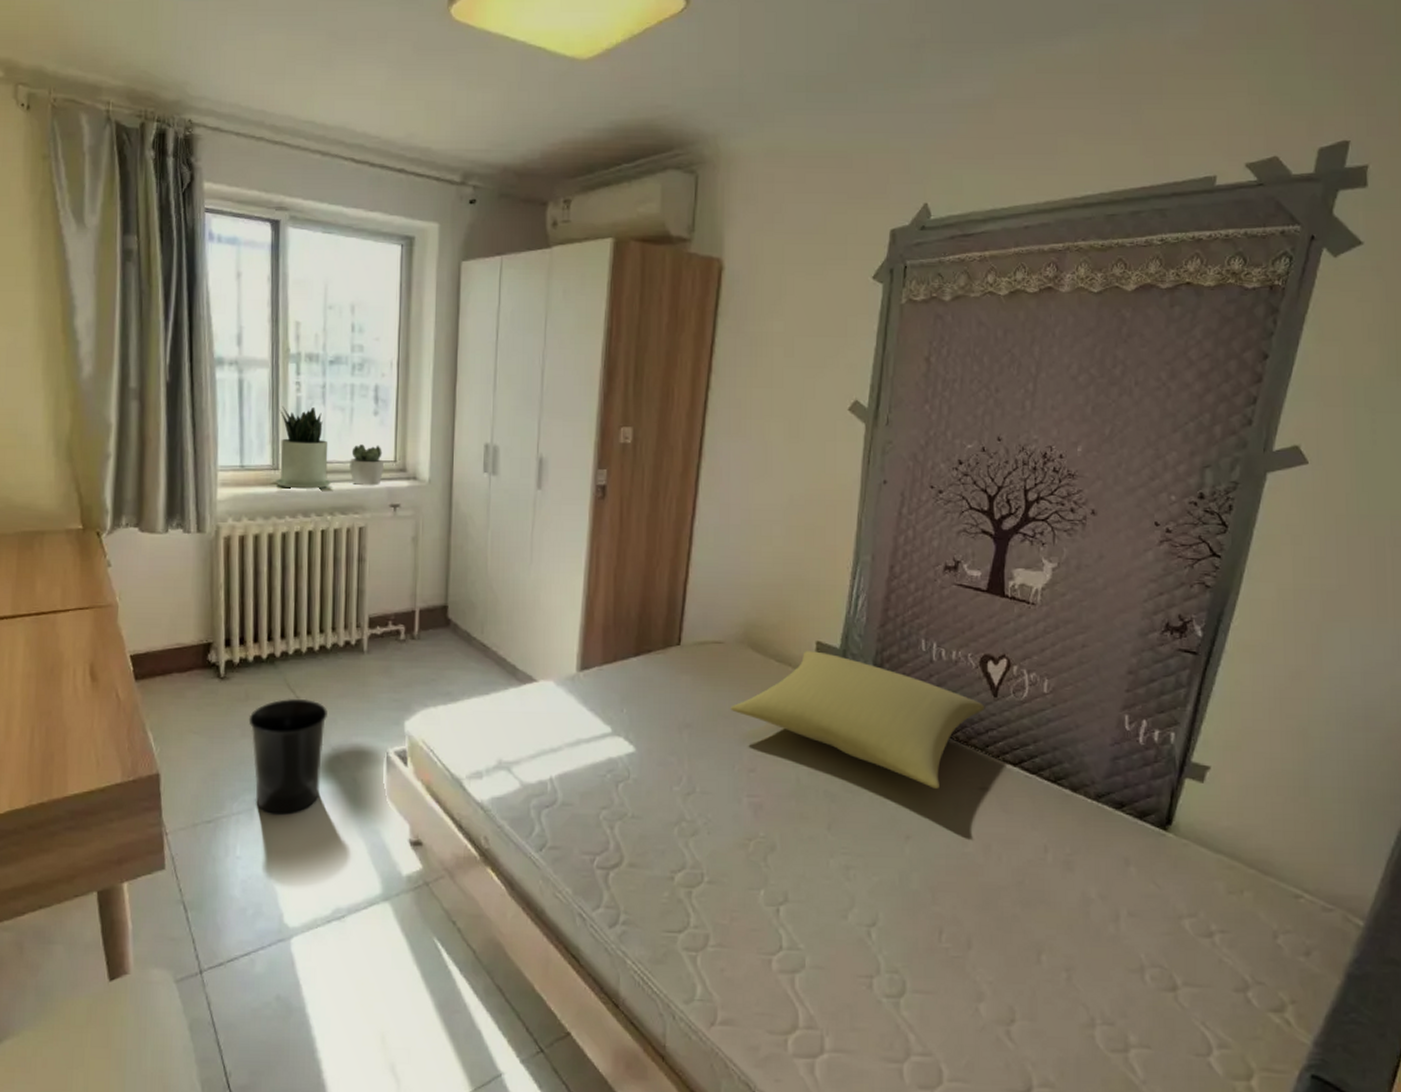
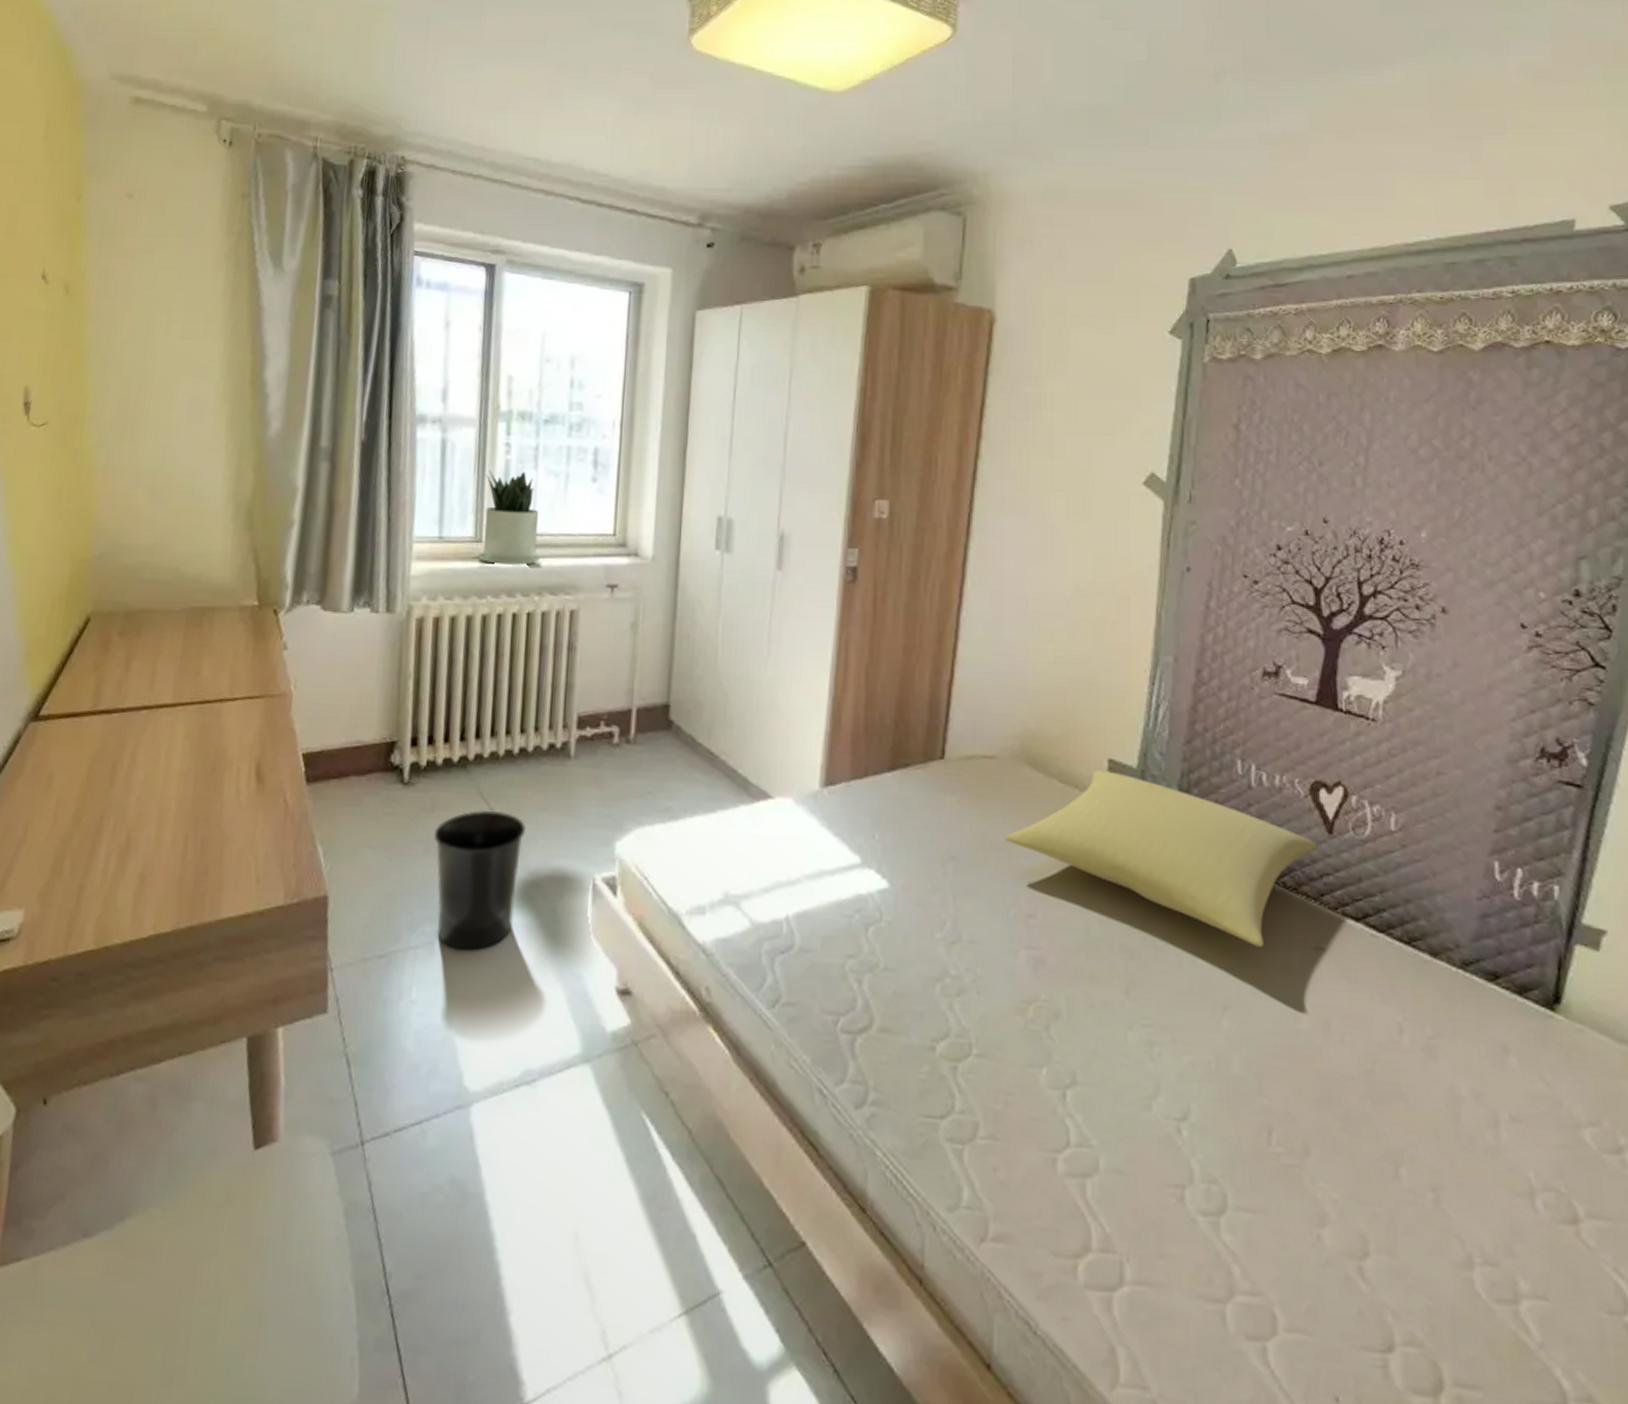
succulent plant: present [350,444,385,486] -> none [562,515,602,563]

